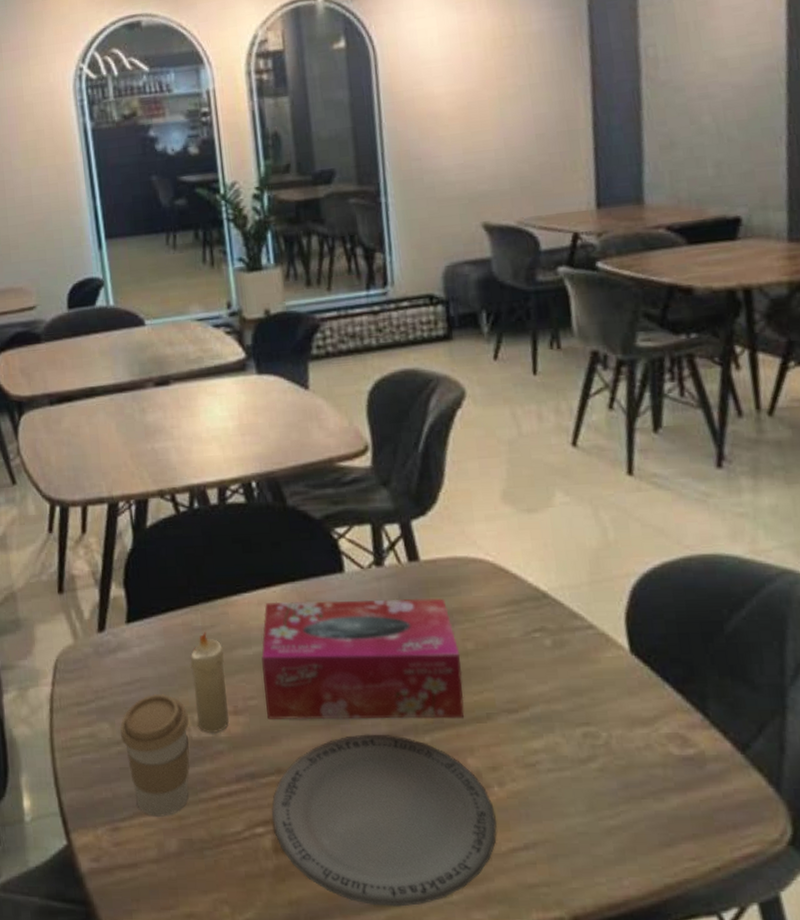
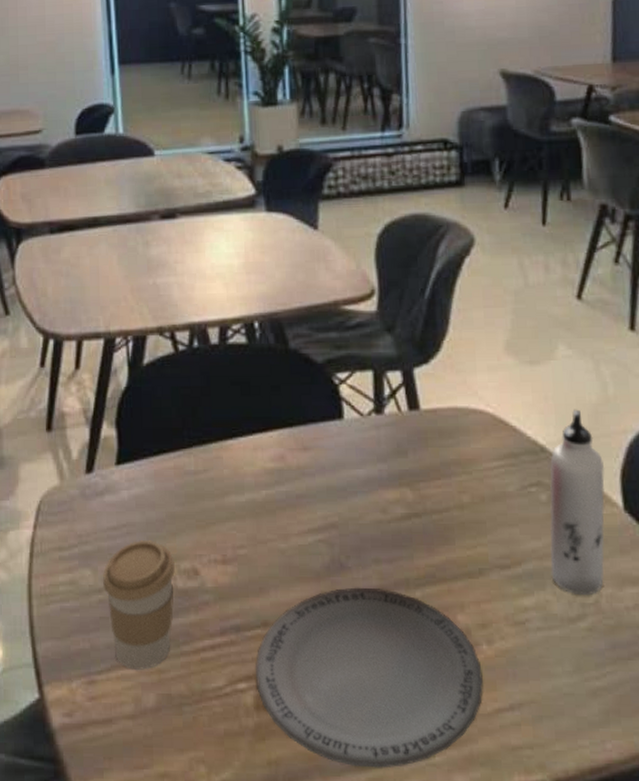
candle: present [190,632,229,733] -> none [180,476,216,582]
tissue box: present [261,598,464,720] -> none [254,447,457,573]
water bottle: none [553,555,613,736] -> present [549,409,605,594]

